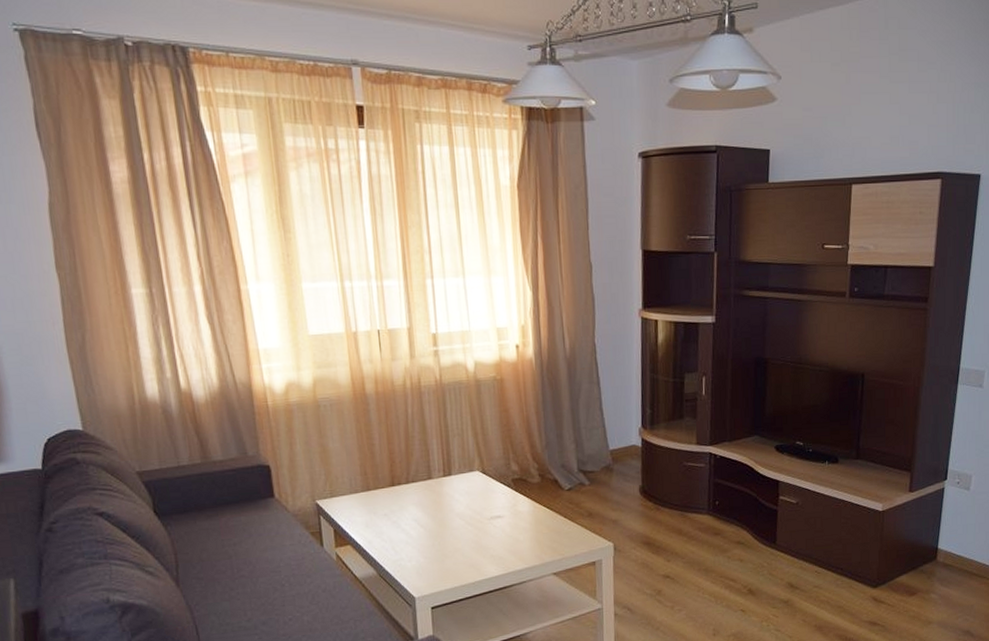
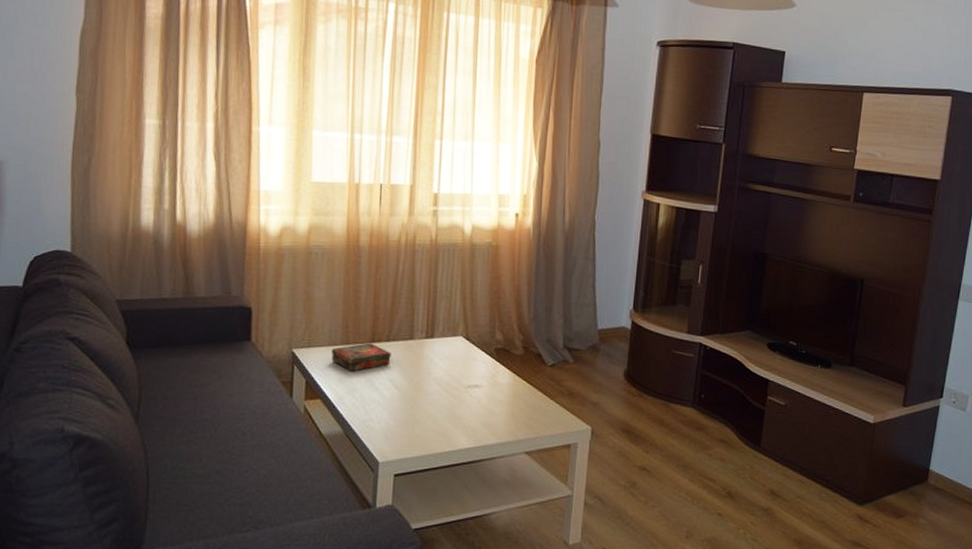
book: none [354,487,413,516] -> present [331,343,391,372]

